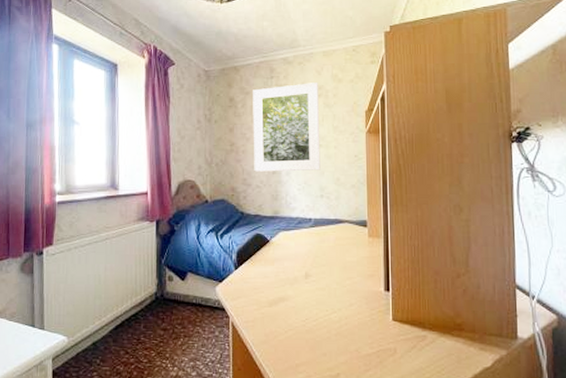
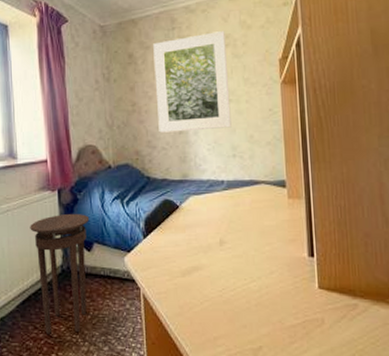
stool: none [127,244,185,359] -> present [30,214,90,334]

